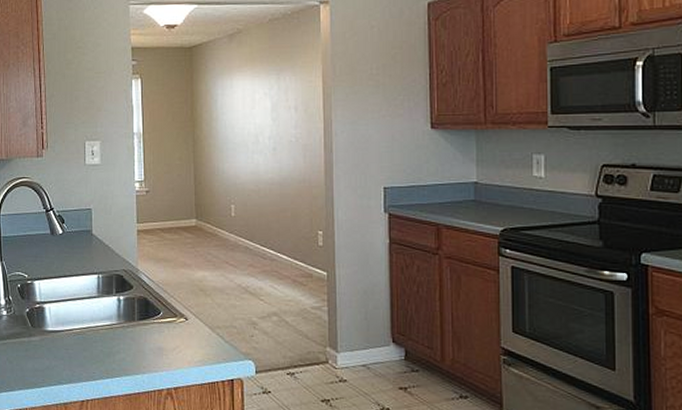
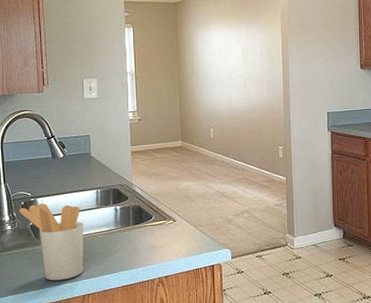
utensil holder: none [15,287,83,381] -> present [19,203,84,281]

